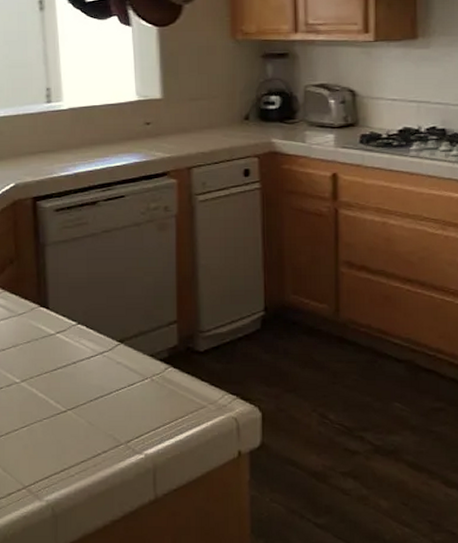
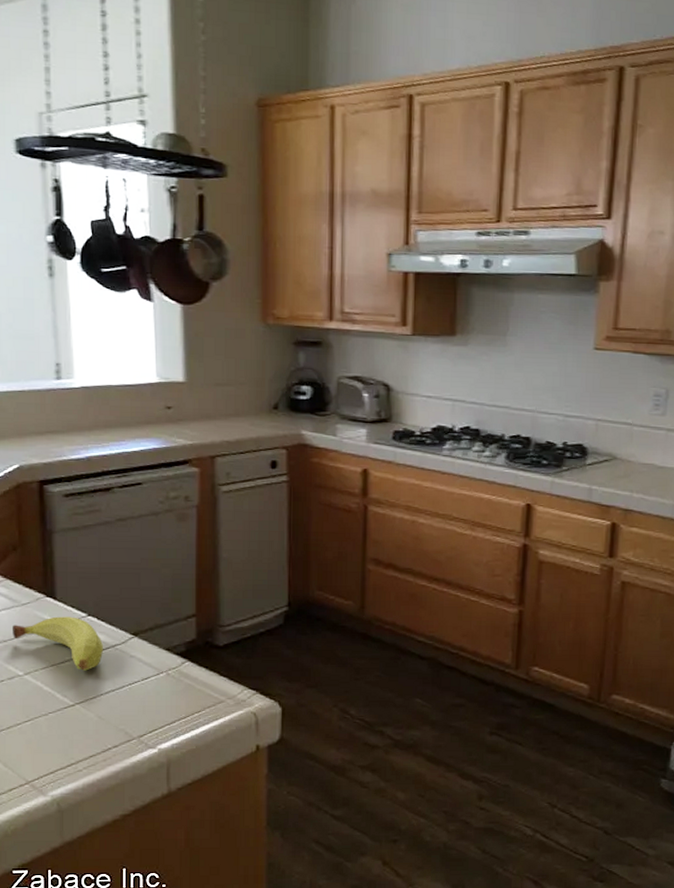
fruit: none [10,325,93,378] -> present [13,616,104,671]

